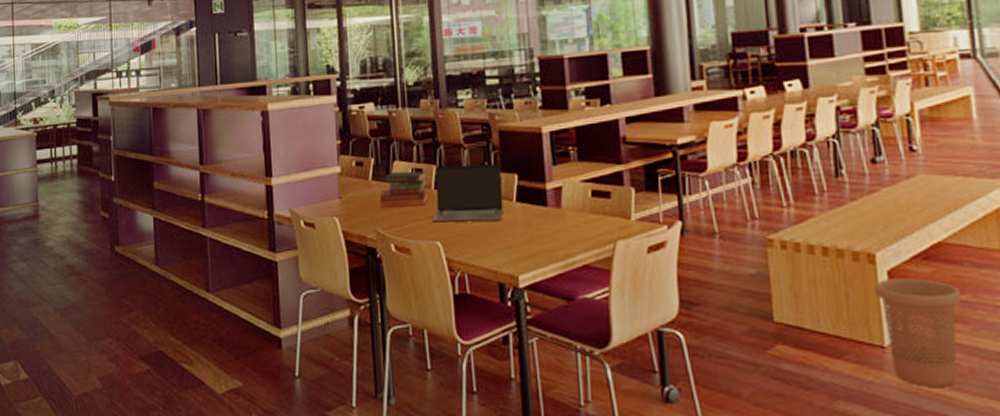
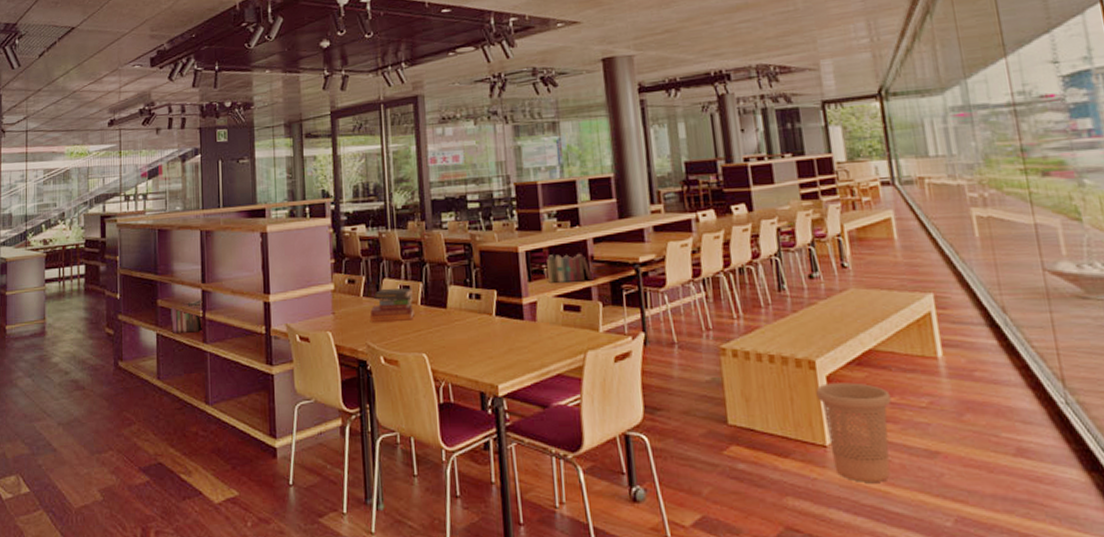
books: none [168,183,203,219] -> present [171,300,204,335]
laptop: present [432,164,504,223] -> none [418,281,484,336]
books: none [573,135,624,167] -> present [547,254,592,283]

